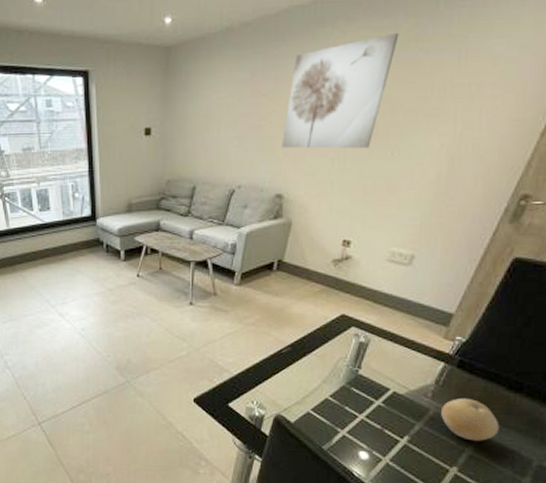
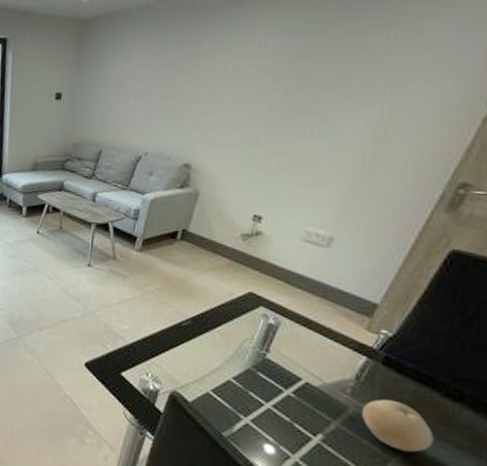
wall art: present [282,32,399,149] -> none [192,13,321,125]

